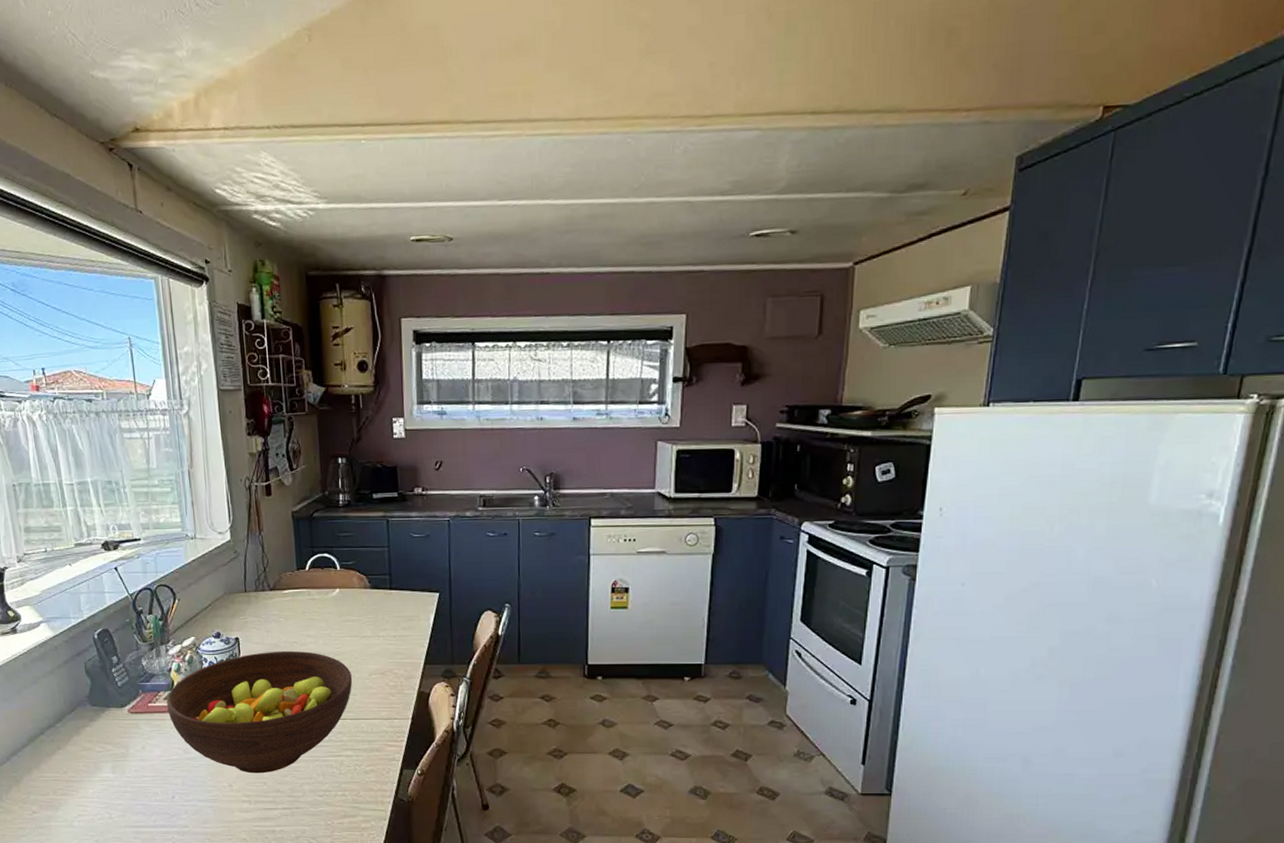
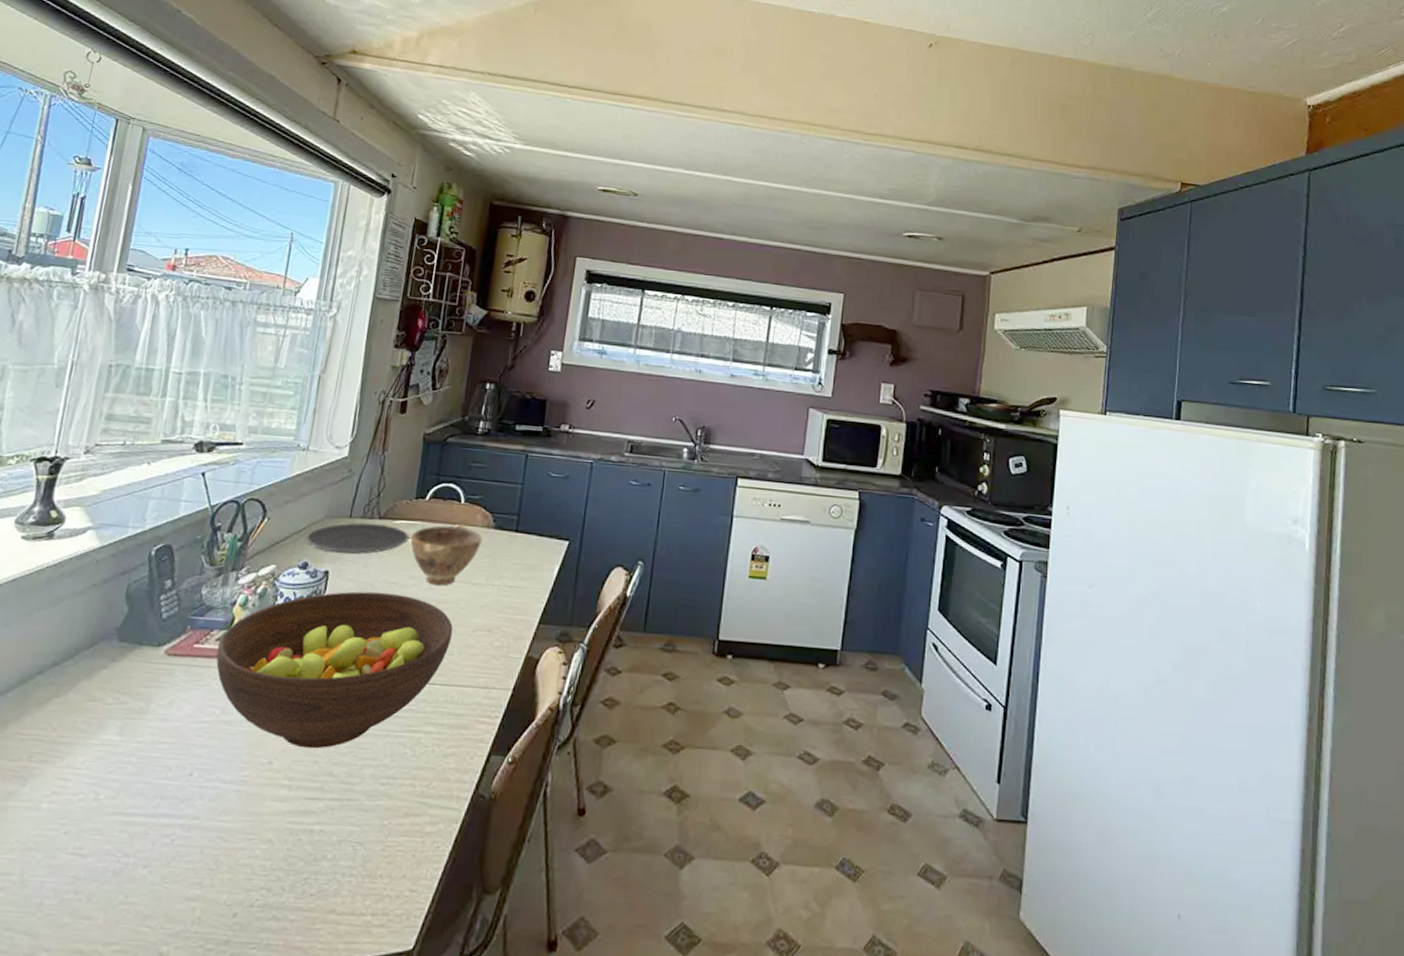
plate: none [213,595,299,623] -> present [305,522,409,555]
bowl: none [301,588,362,641] -> present [410,524,482,586]

